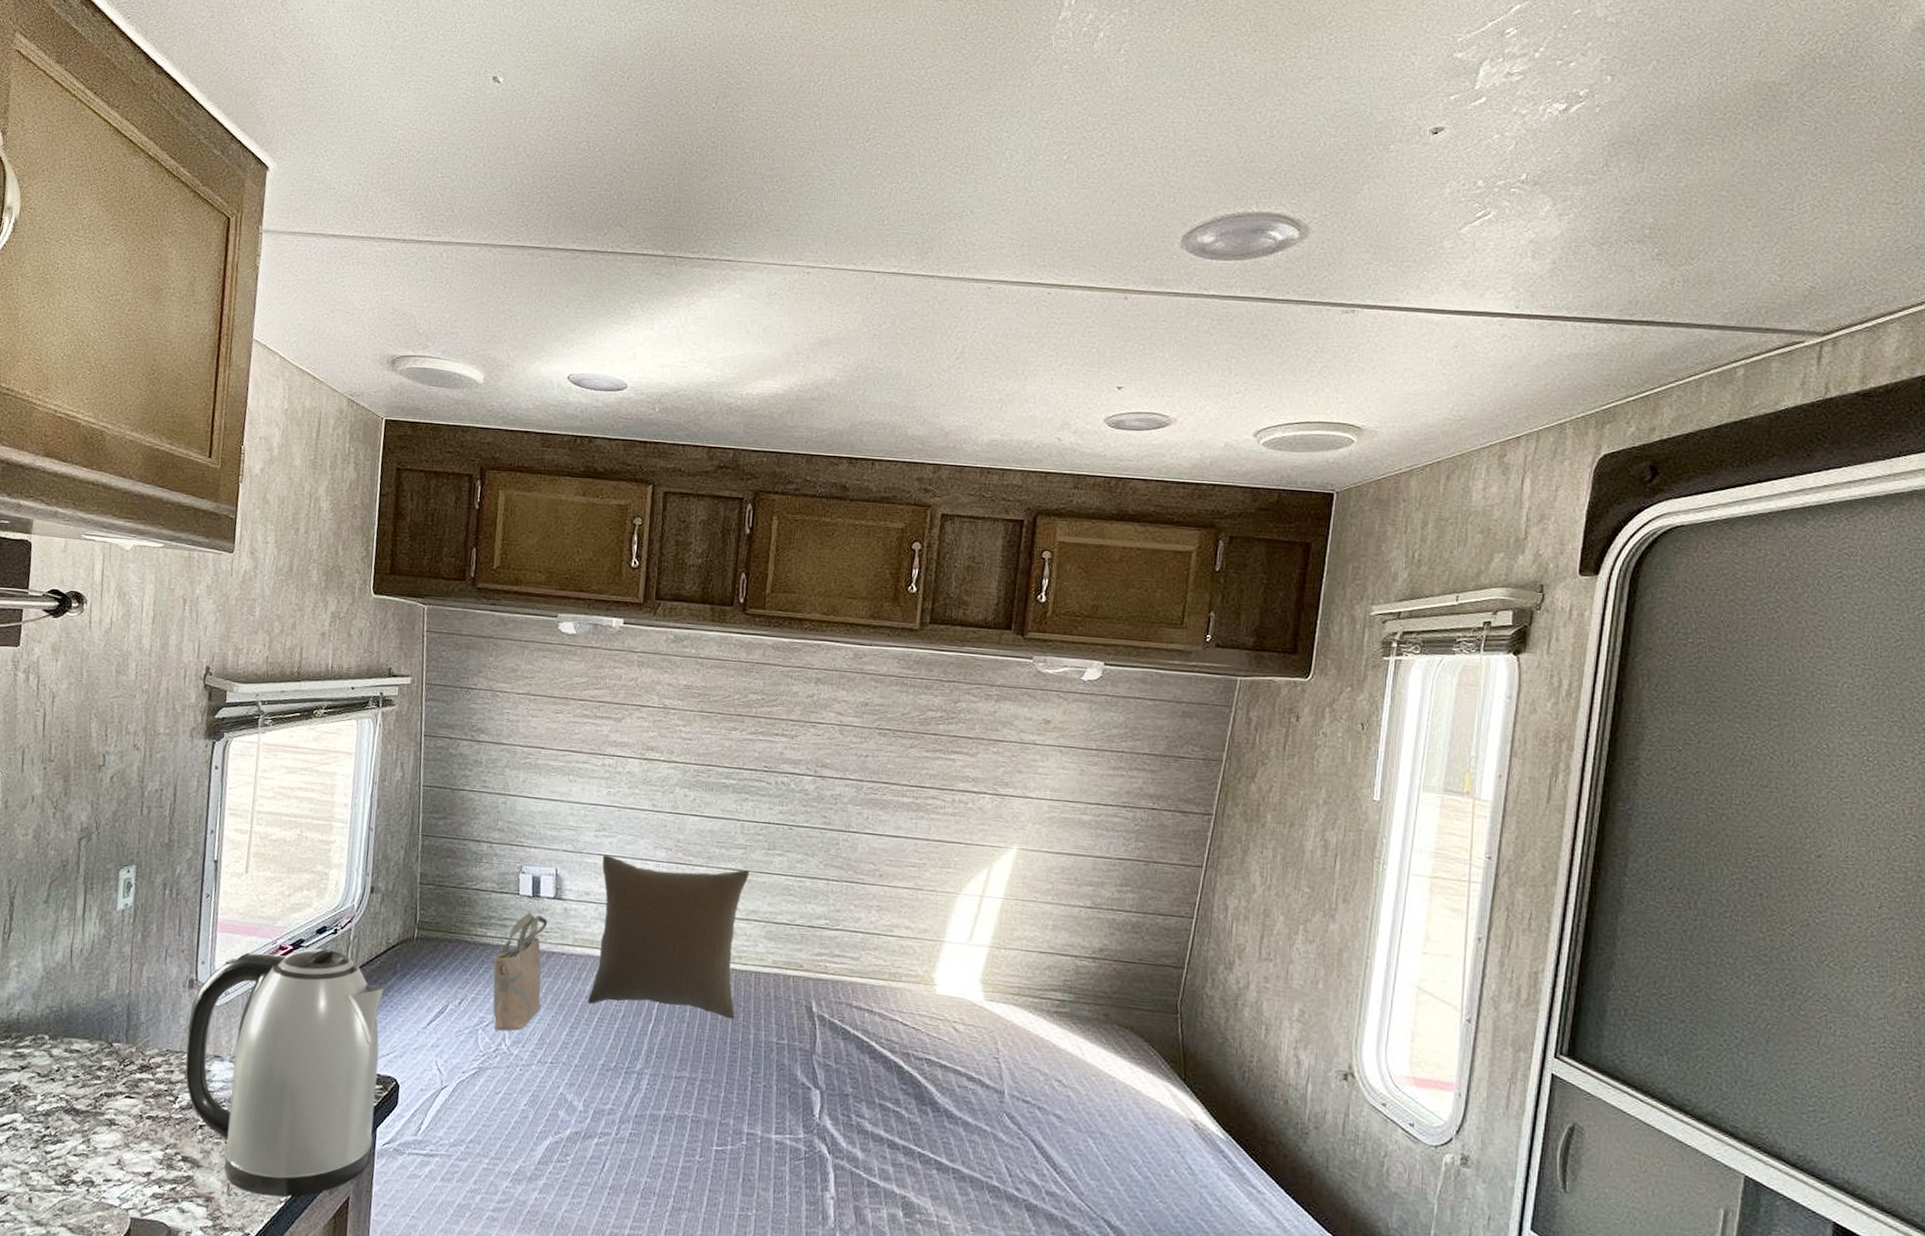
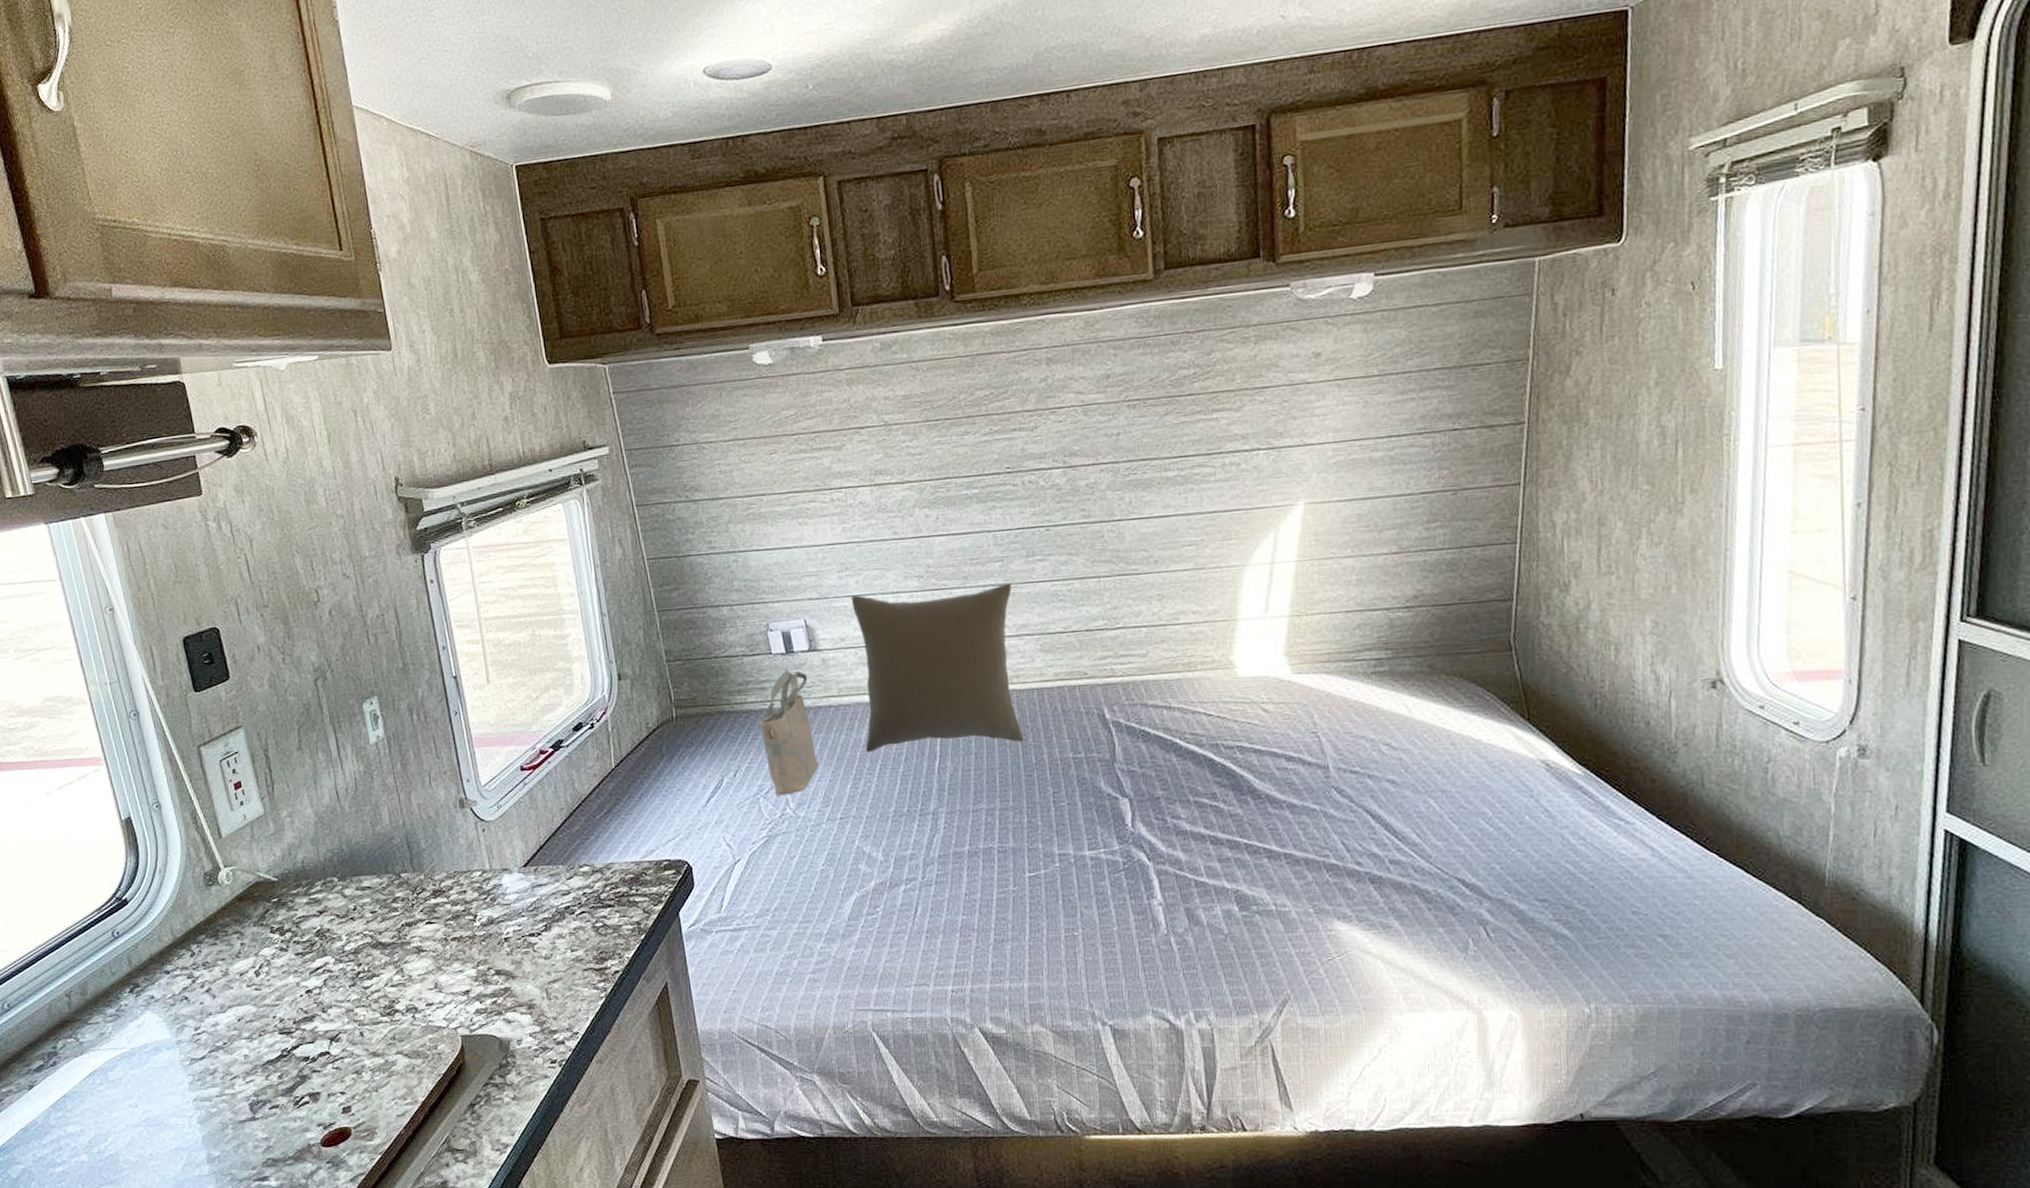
kettle: present [185,948,385,1198] -> none [467,745,679,995]

